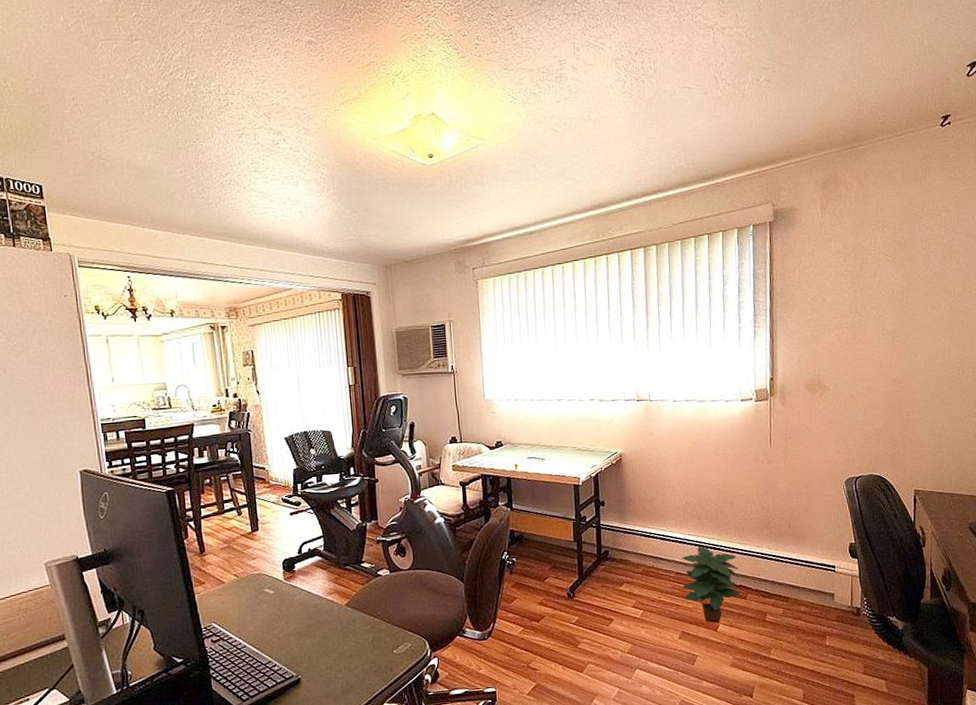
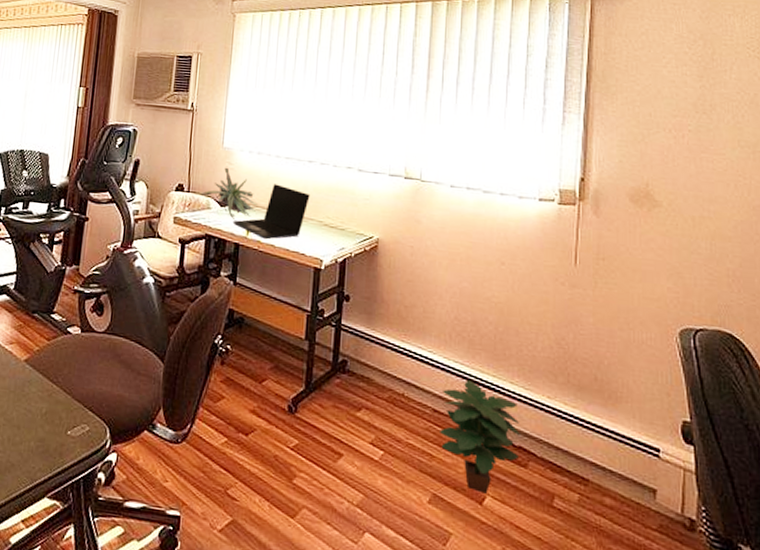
plant: none [473,416,521,459] -> present [202,167,258,221]
laptop: none [502,423,563,470] -> present [232,184,310,240]

